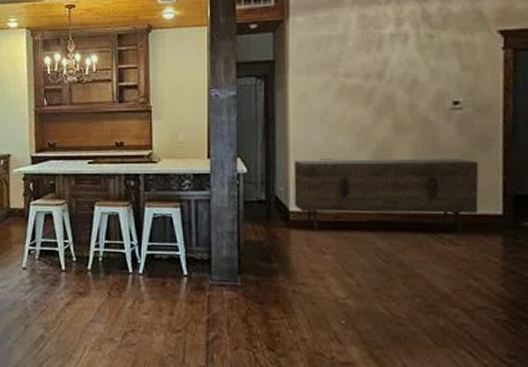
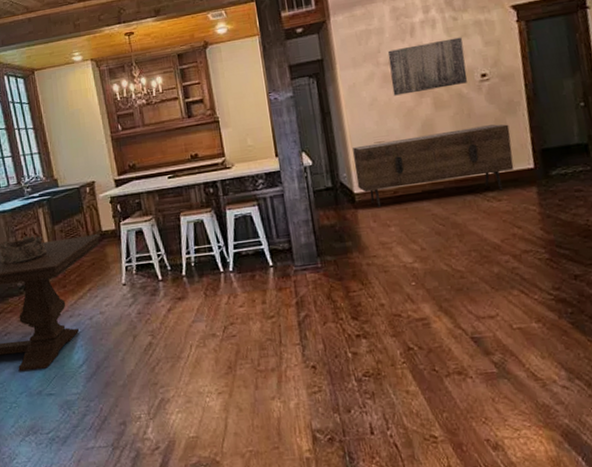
wall art: none [348,57,437,111] -> present [387,37,468,96]

